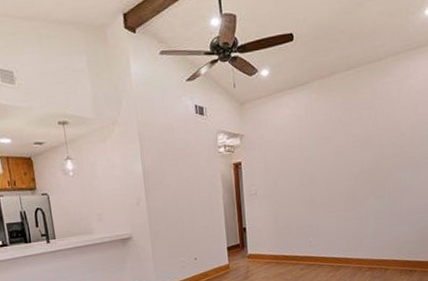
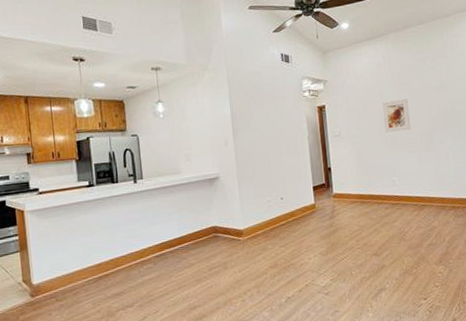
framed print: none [301,154,331,191] -> present [382,98,410,133]

